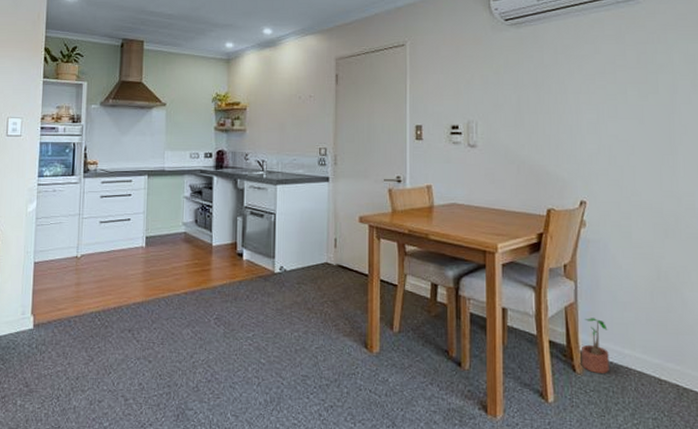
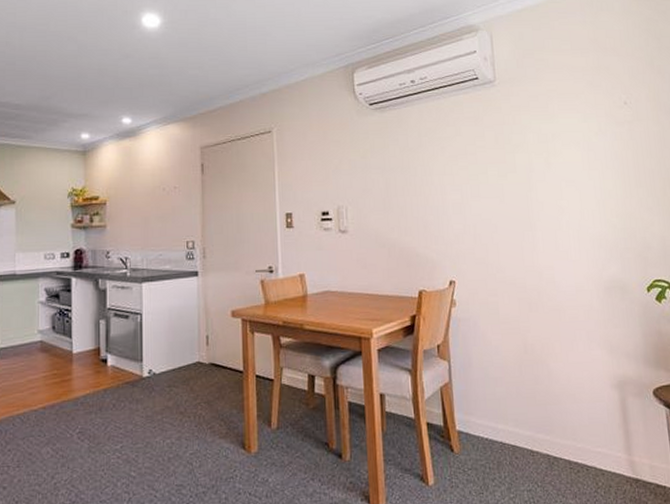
potted plant: present [582,318,609,373] -> none [458,396,485,451]

